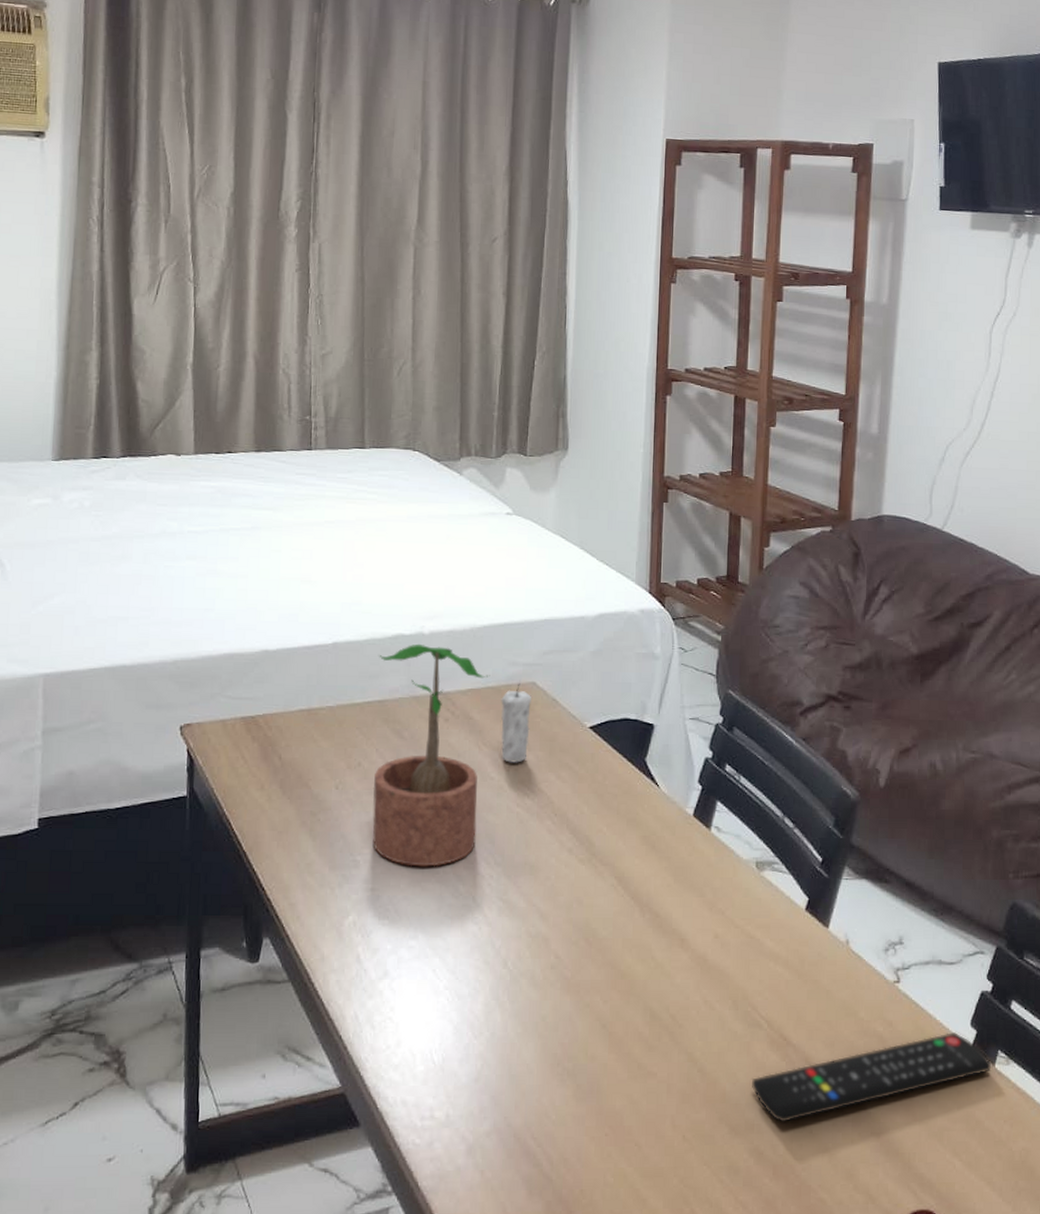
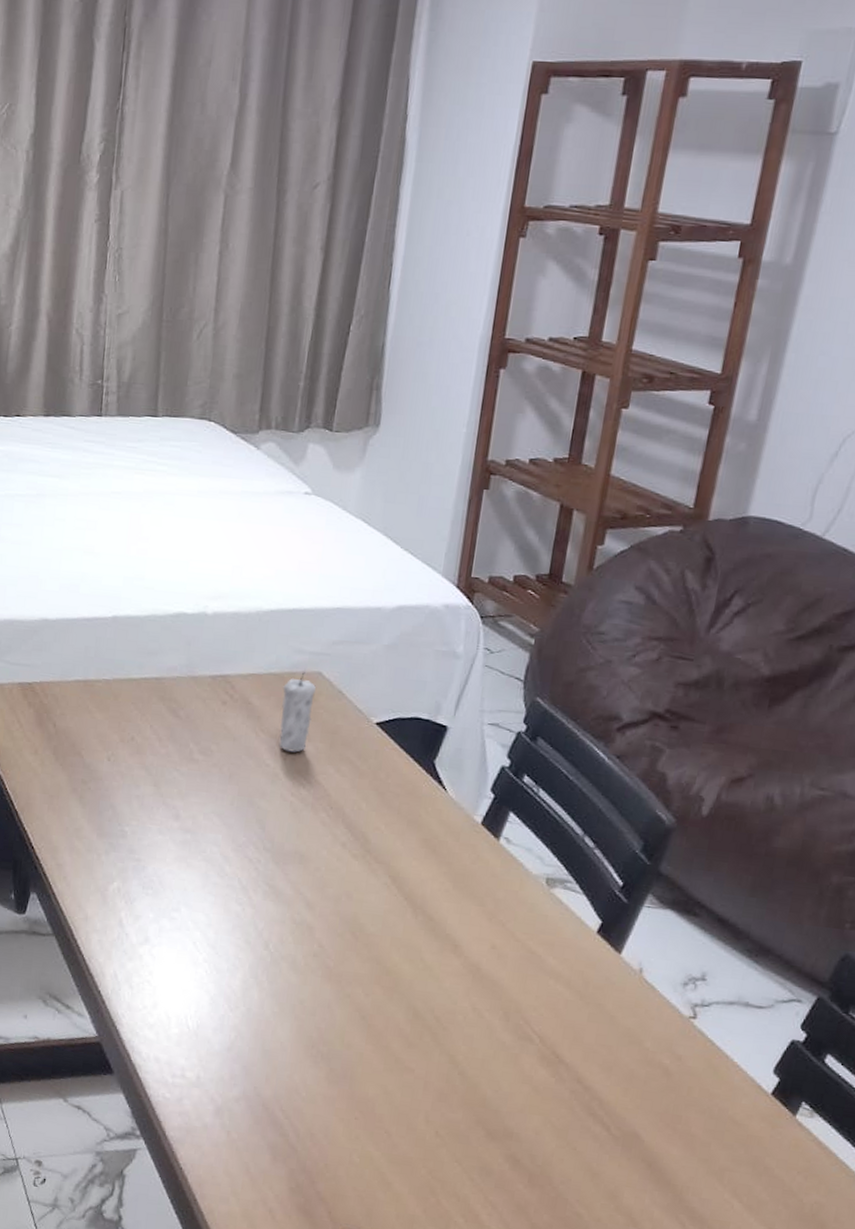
potted plant: present [372,643,490,867] -> none [141,623,274,845]
remote control: present [752,1031,991,1123] -> none [515,1075,792,1136]

